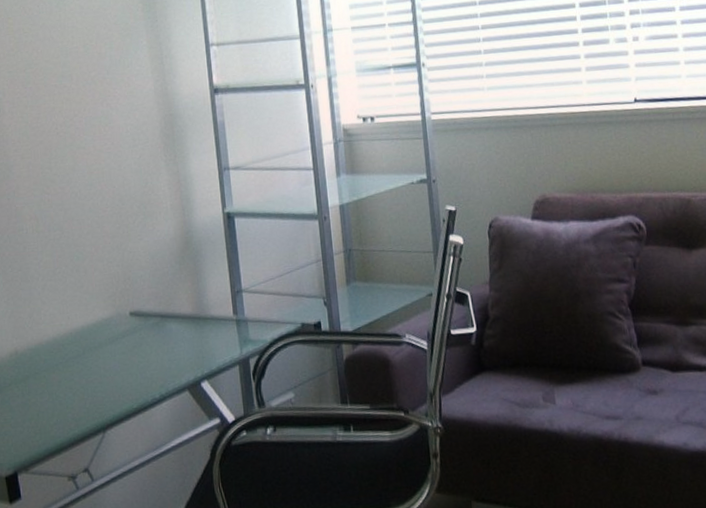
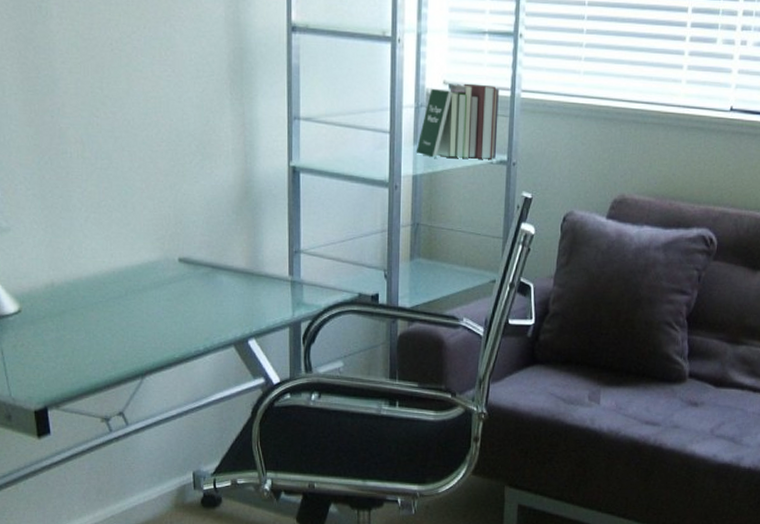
books: none [339,113,416,187] -> present [416,83,499,160]

